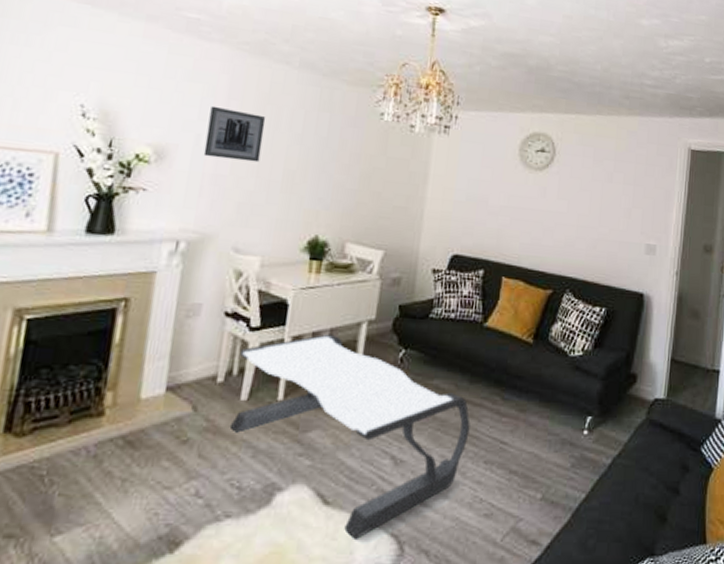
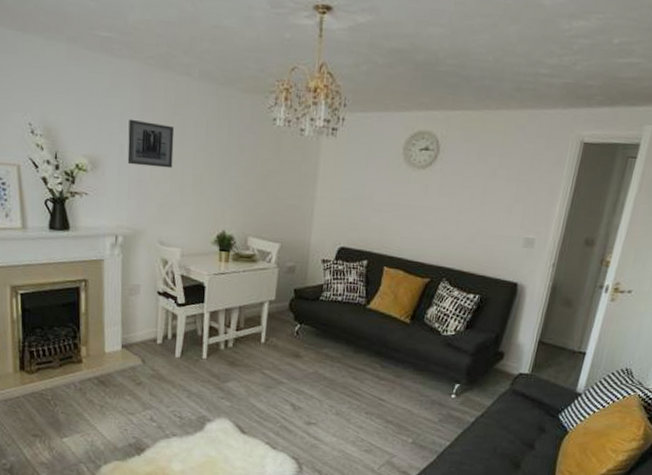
coffee table: present [229,333,470,539] -> none [169,310,354,458]

